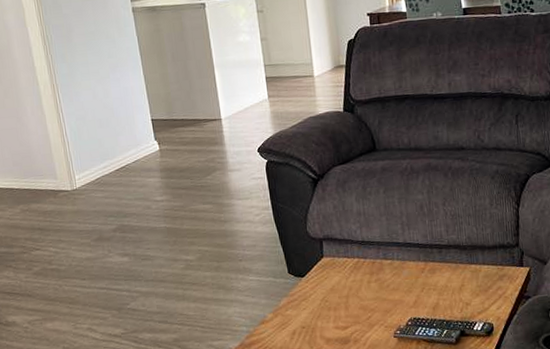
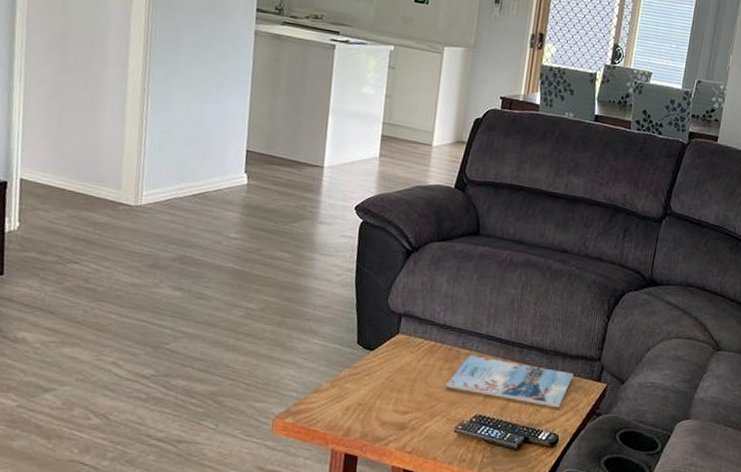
magazine: none [376,262,495,299] -> present [445,355,573,408]

